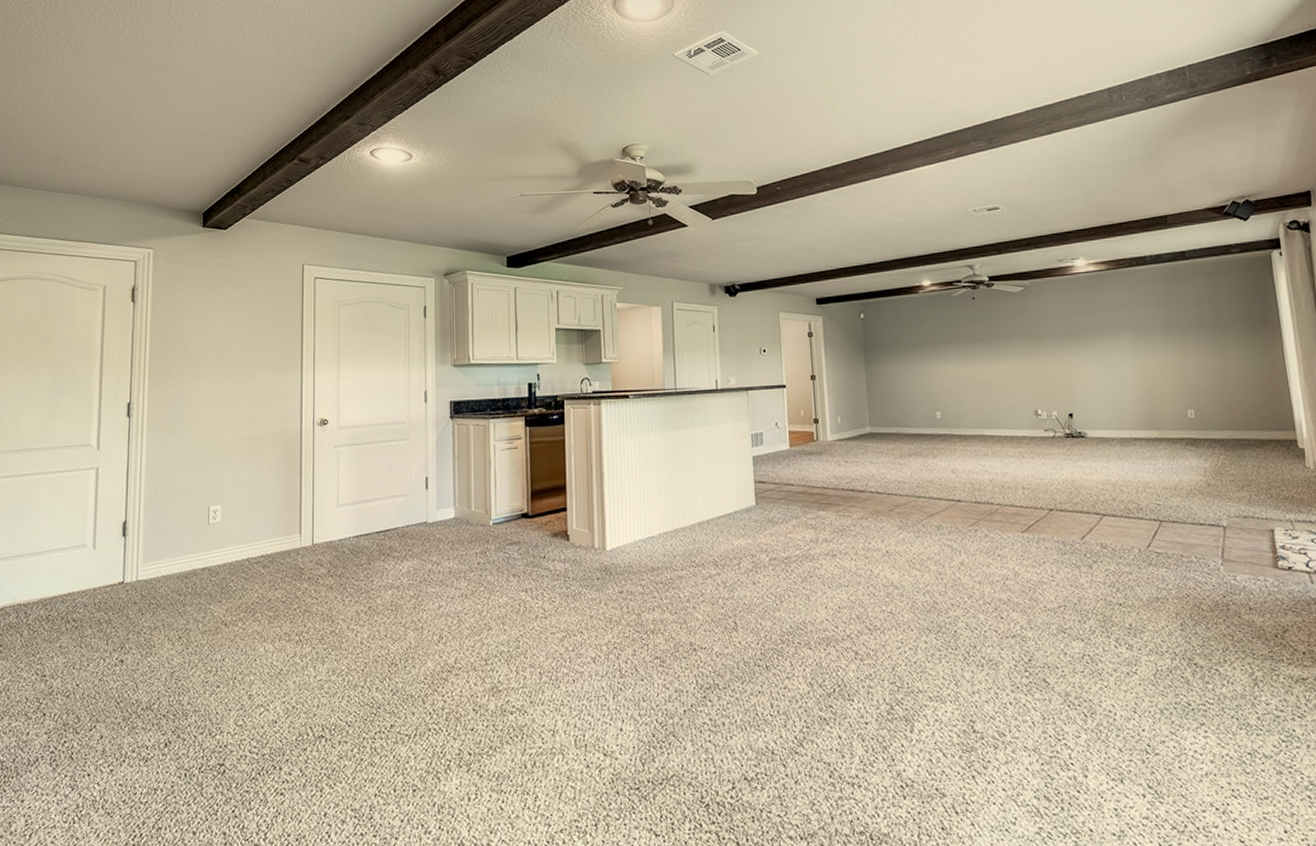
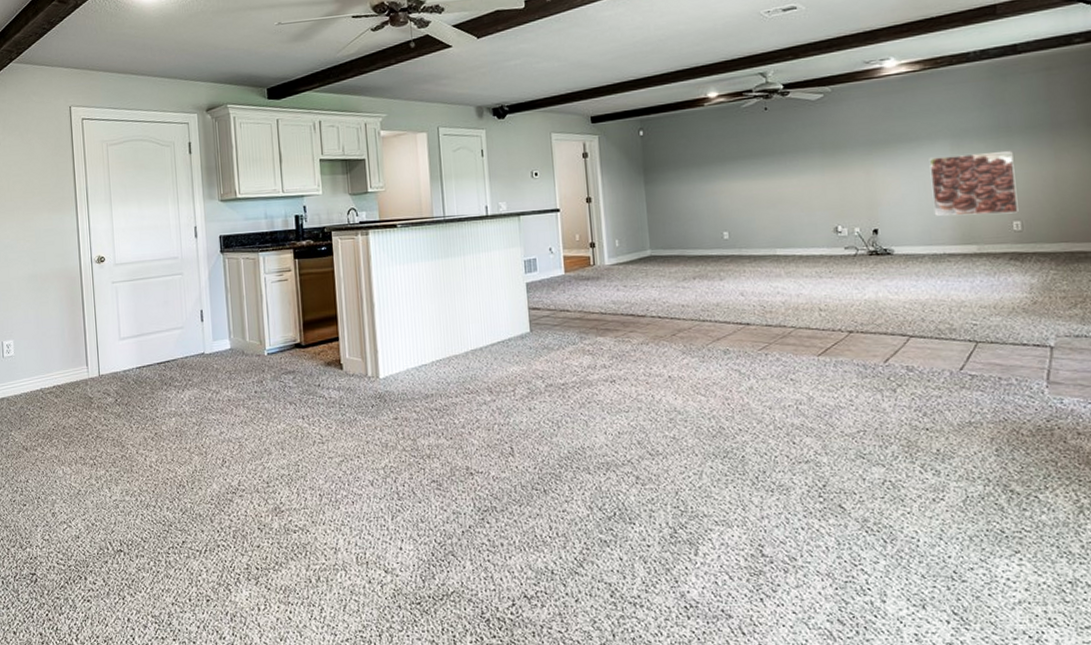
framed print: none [1115,345,1192,403] -> present [929,150,1019,216]

